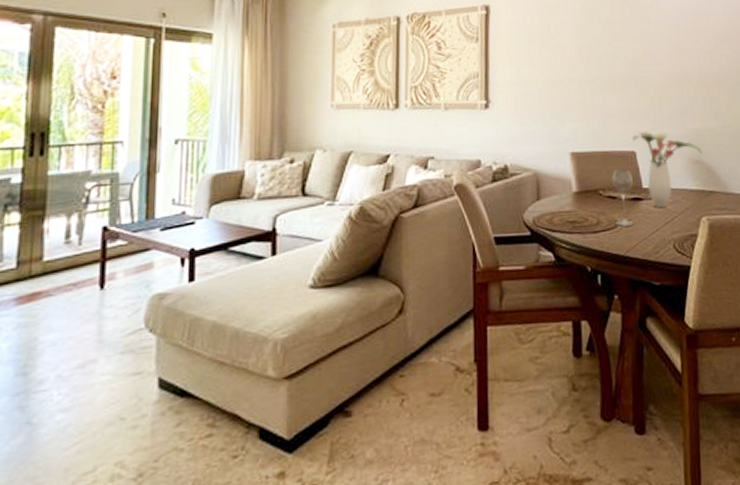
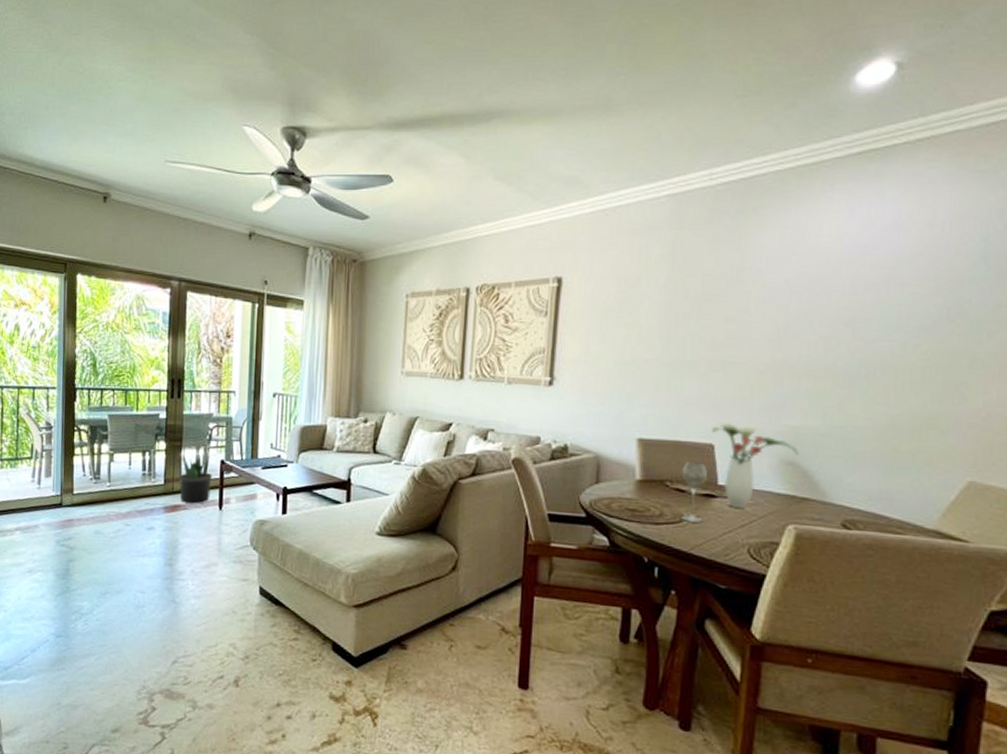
planter: none [40,222,90,288] -> present [179,454,212,503]

